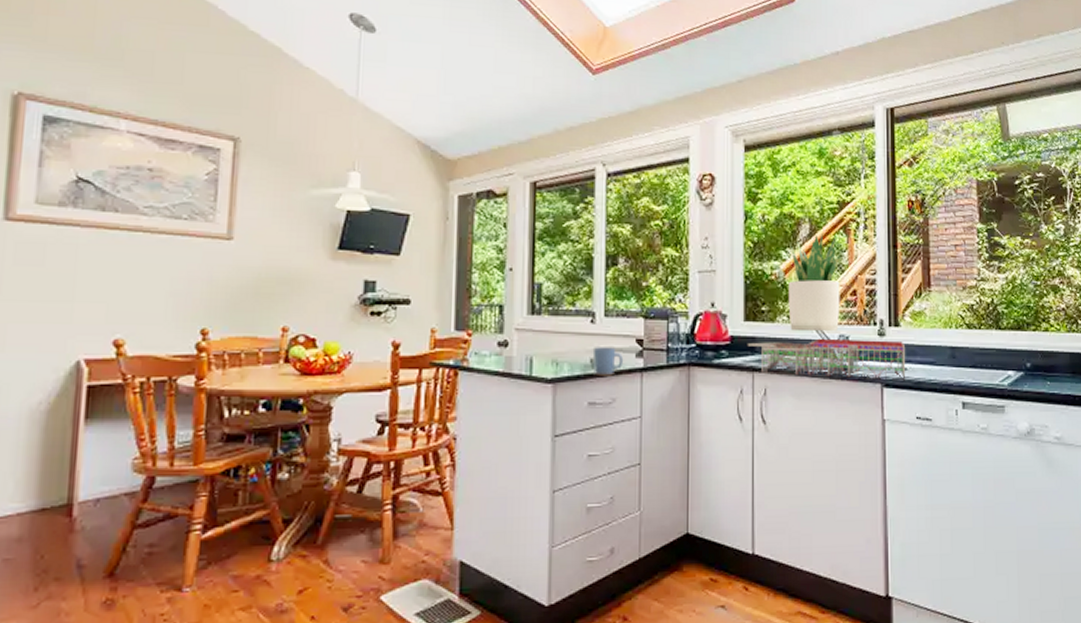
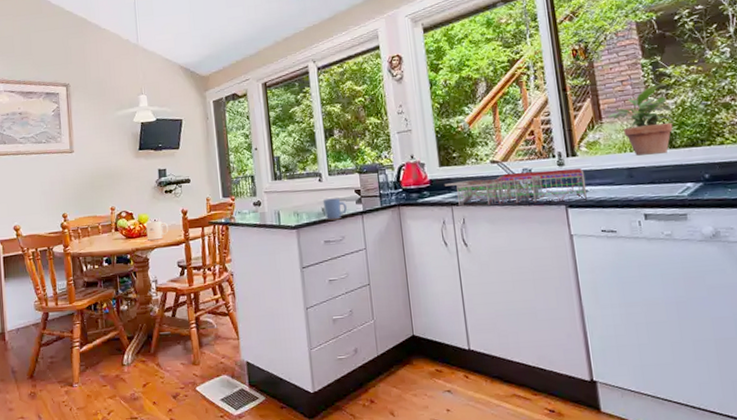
mug: none [333,353,370,381] -> present [145,220,169,241]
planter: present [788,234,841,332] -> none [470,87,522,170]
potted plant: none [937,254,1004,335] -> present [607,83,675,156]

